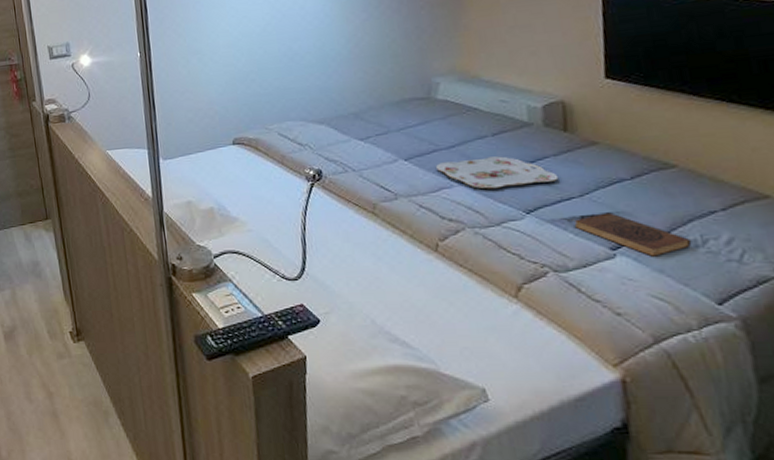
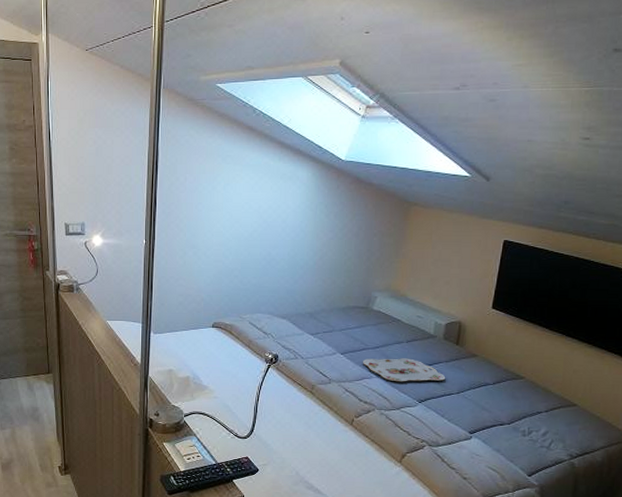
book: present [574,212,692,257] -> none [449,407,522,440]

